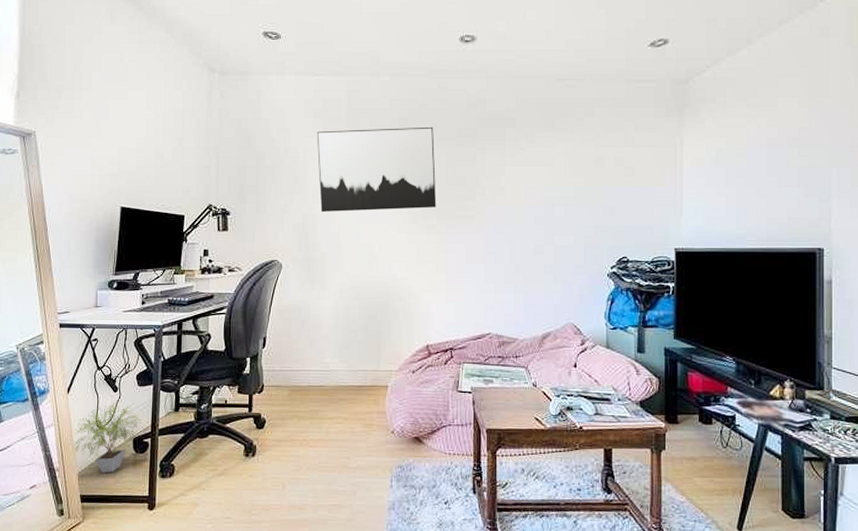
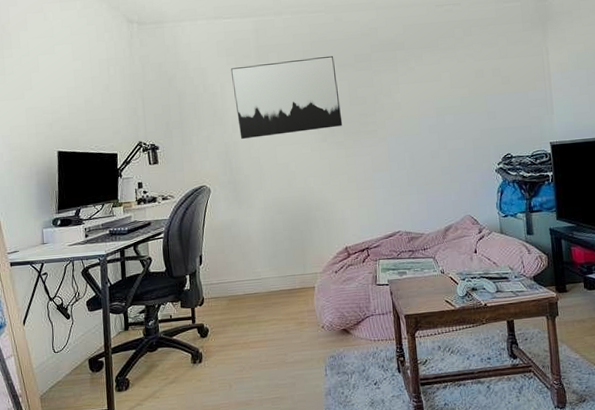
potted plant: present [73,398,142,473] -> none [33,324,95,393]

